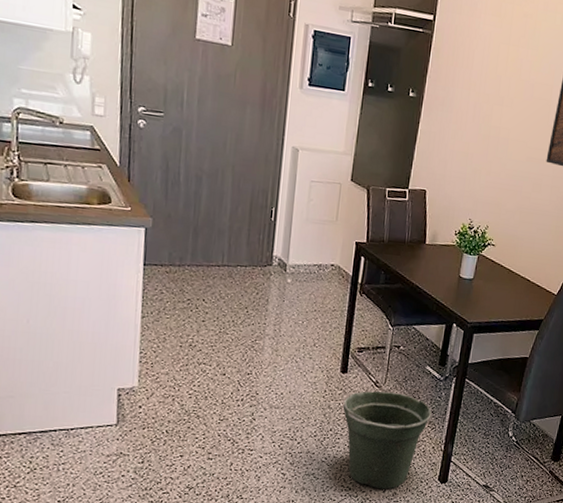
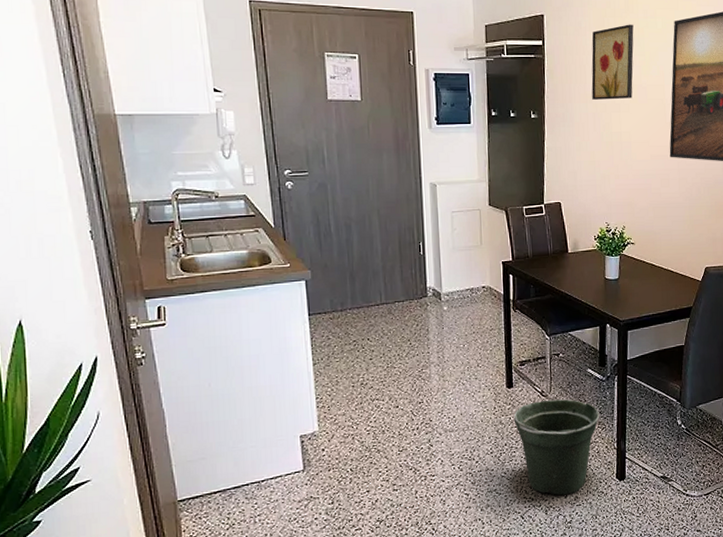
wall art: none [476,14,532,94] -> present [591,24,634,100]

